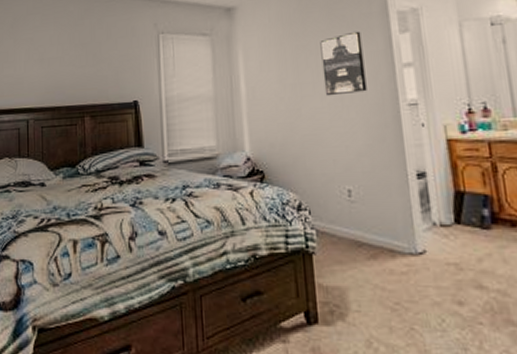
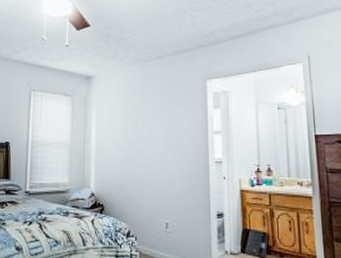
wall art: present [320,31,367,97] -> none [155,104,186,151]

